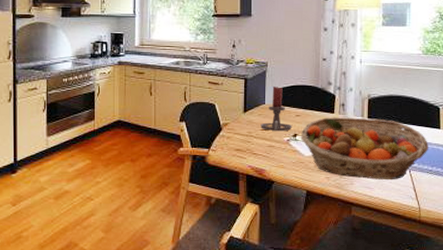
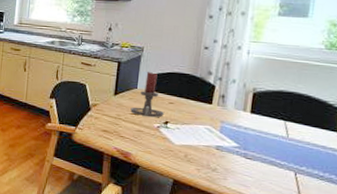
fruit basket: present [301,117,428,181] -> none [172,107,322,181]

